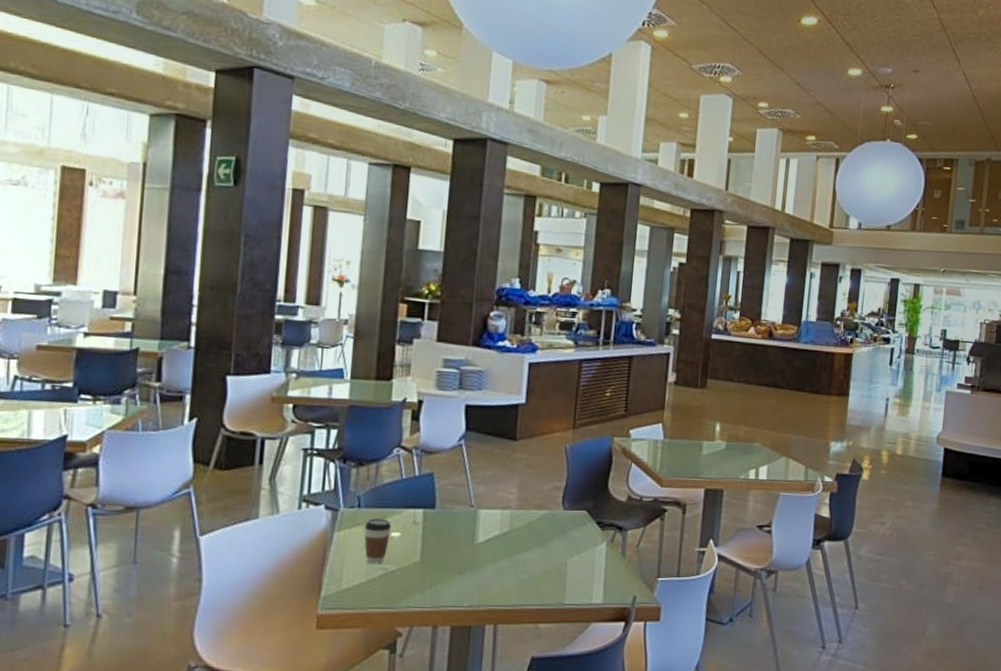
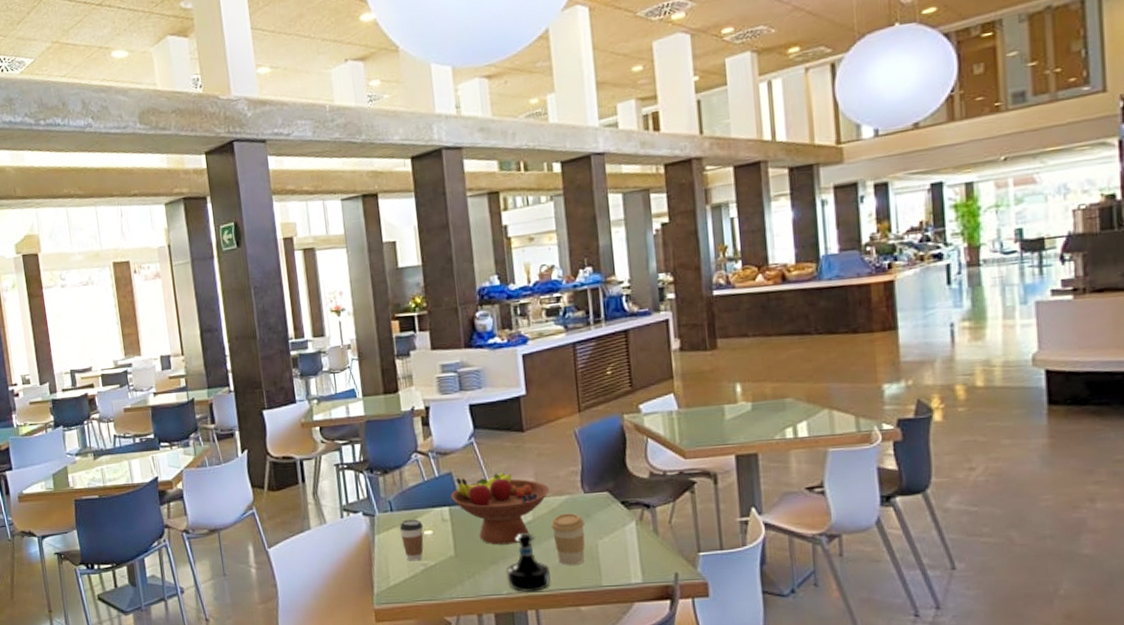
fruit bowl: none [428,479,531,555] -> present [451,472,550,545]
tequila bottle: none [470,544,517,606] -> present [506,533,551,592]
coffee cup: none [525,528,559,581] -> present [550,513,585,565]

